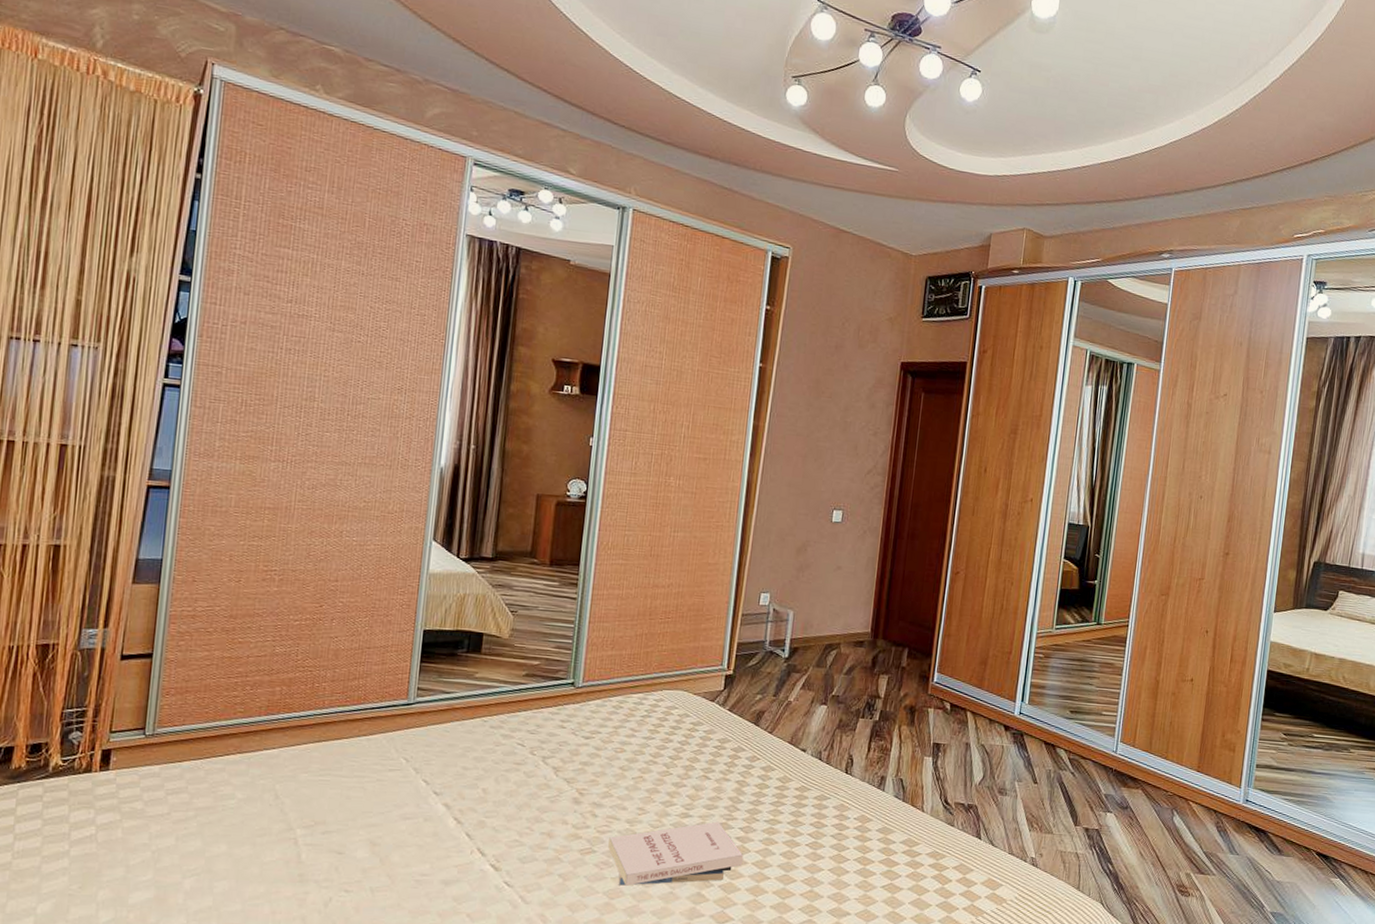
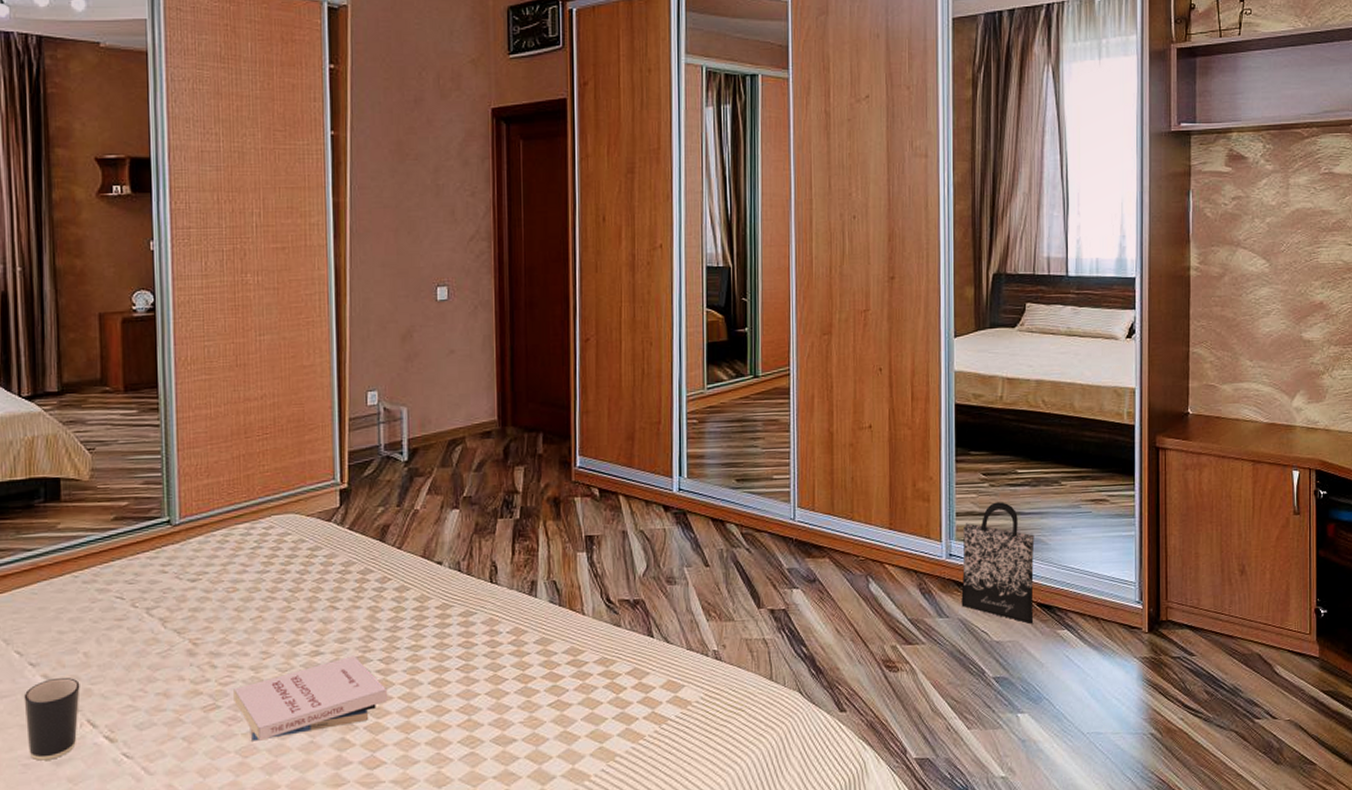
mug: none [422,807,476,879] -> present [24,677,80,761]
shopping bag: none [1251,760,1322,869] -> present [961,502,1035,623]

